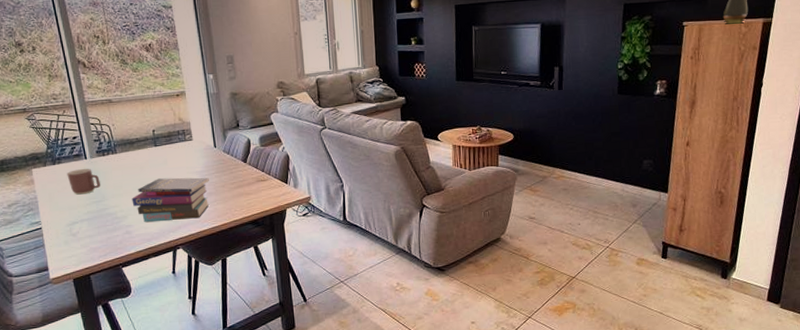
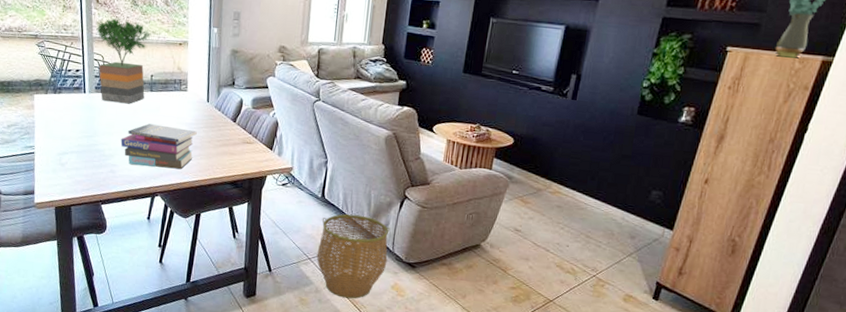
mug: present [67,169,100,195] -> none [65,101,95,127]
potted tree: none [87,80,149,164] -> present [96,18,151,104]
basket: none [347,230,417,313] -> present [316,214,391,299]

